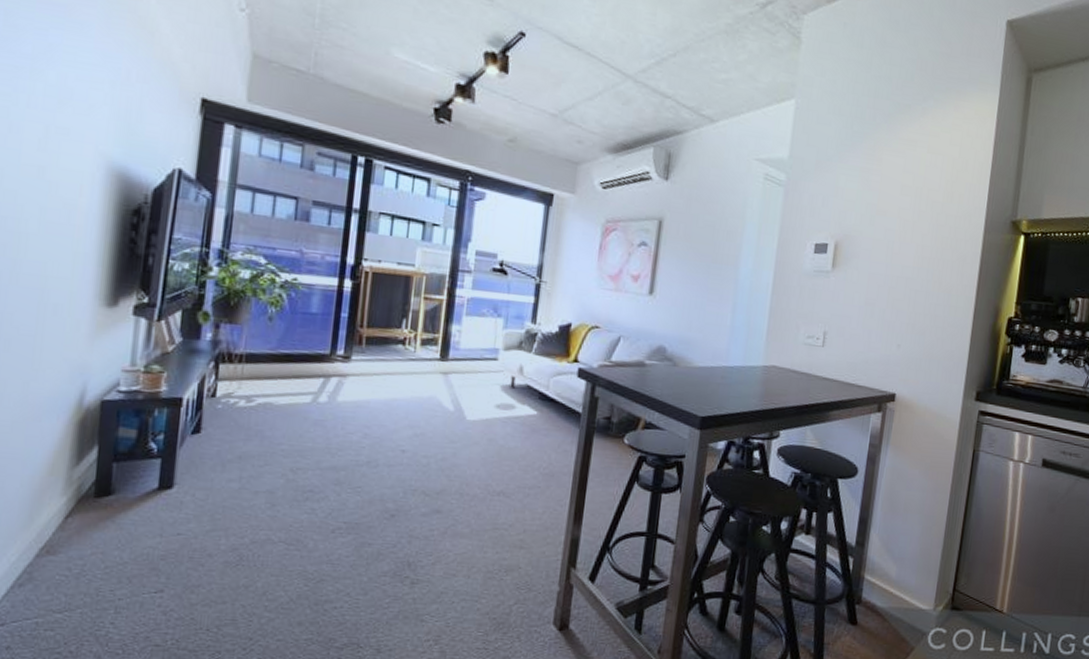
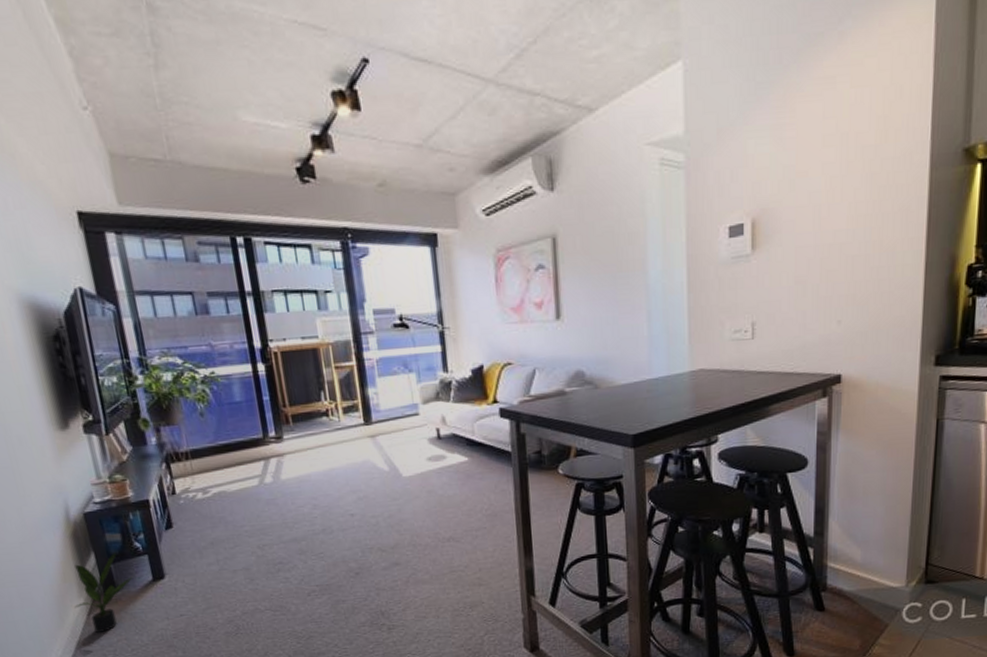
potted plant: none [52,450,136,541] -> present [74,553,134,633]

